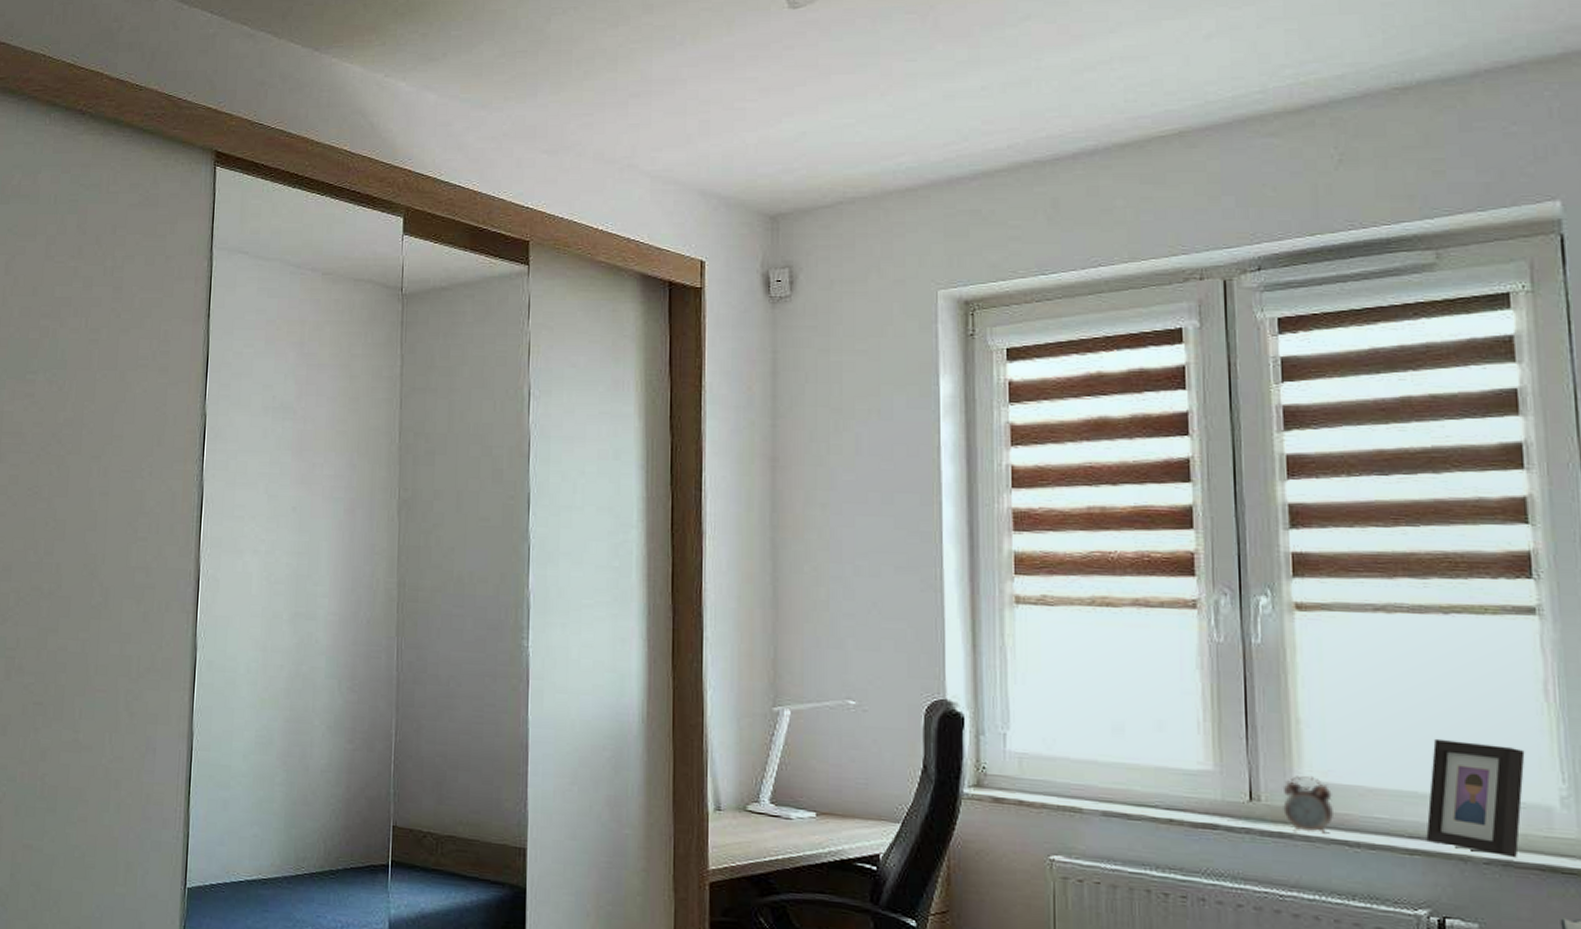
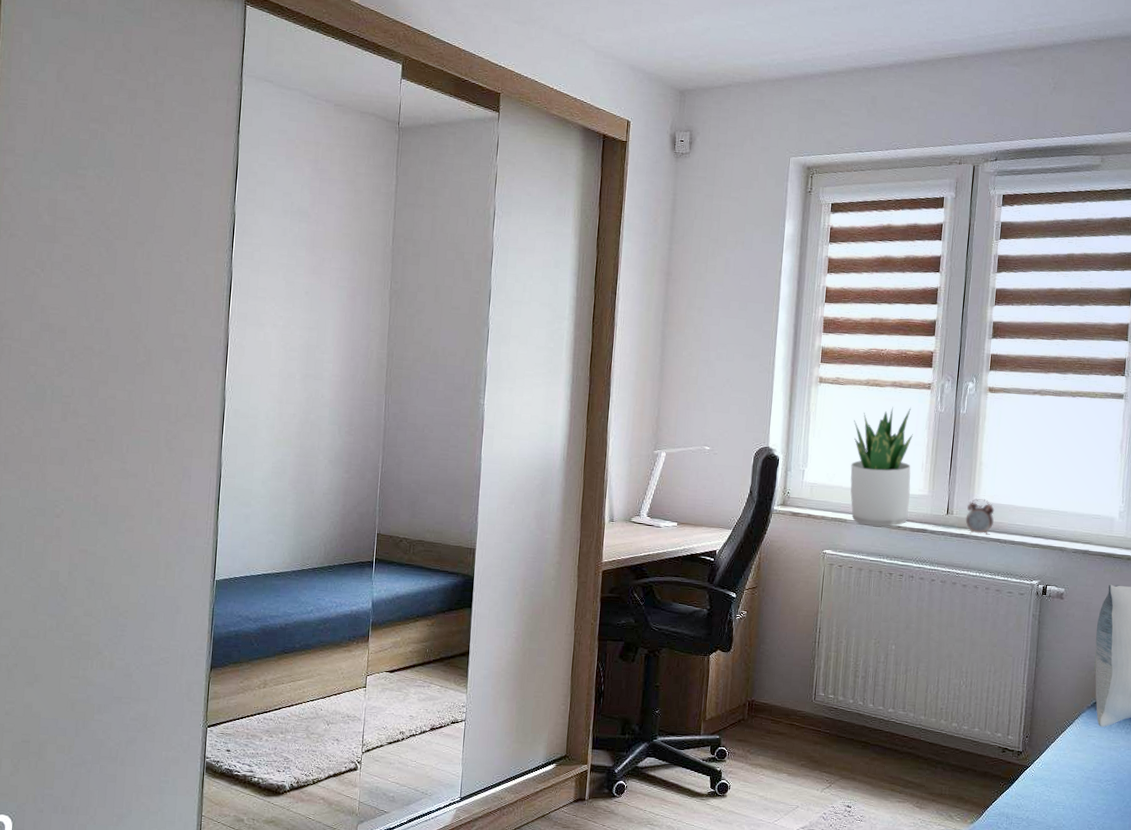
planter: none [1077,636,1184,820] -> present [850,406,913,527]
picture frame: present [1426,738,1525,858] -> none [1043,475,1105,549]

